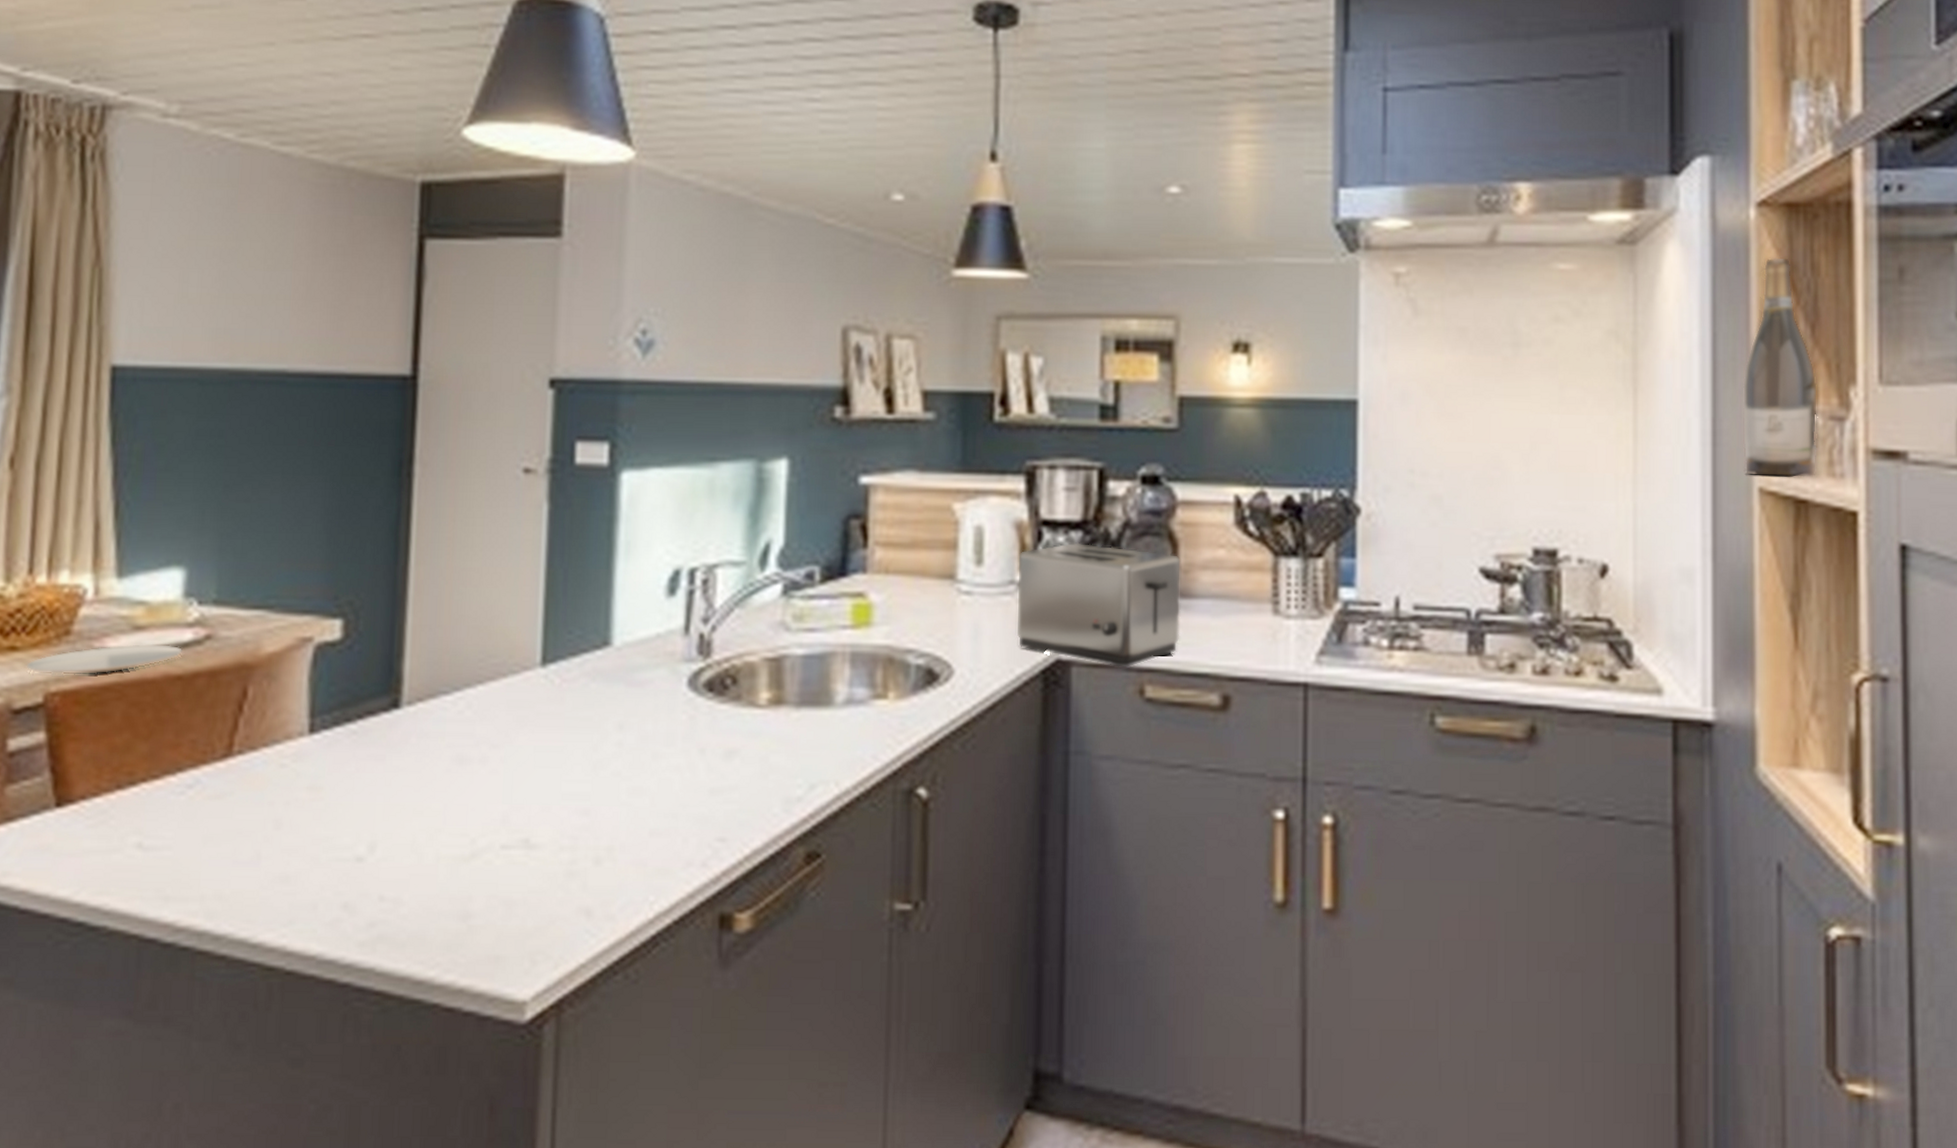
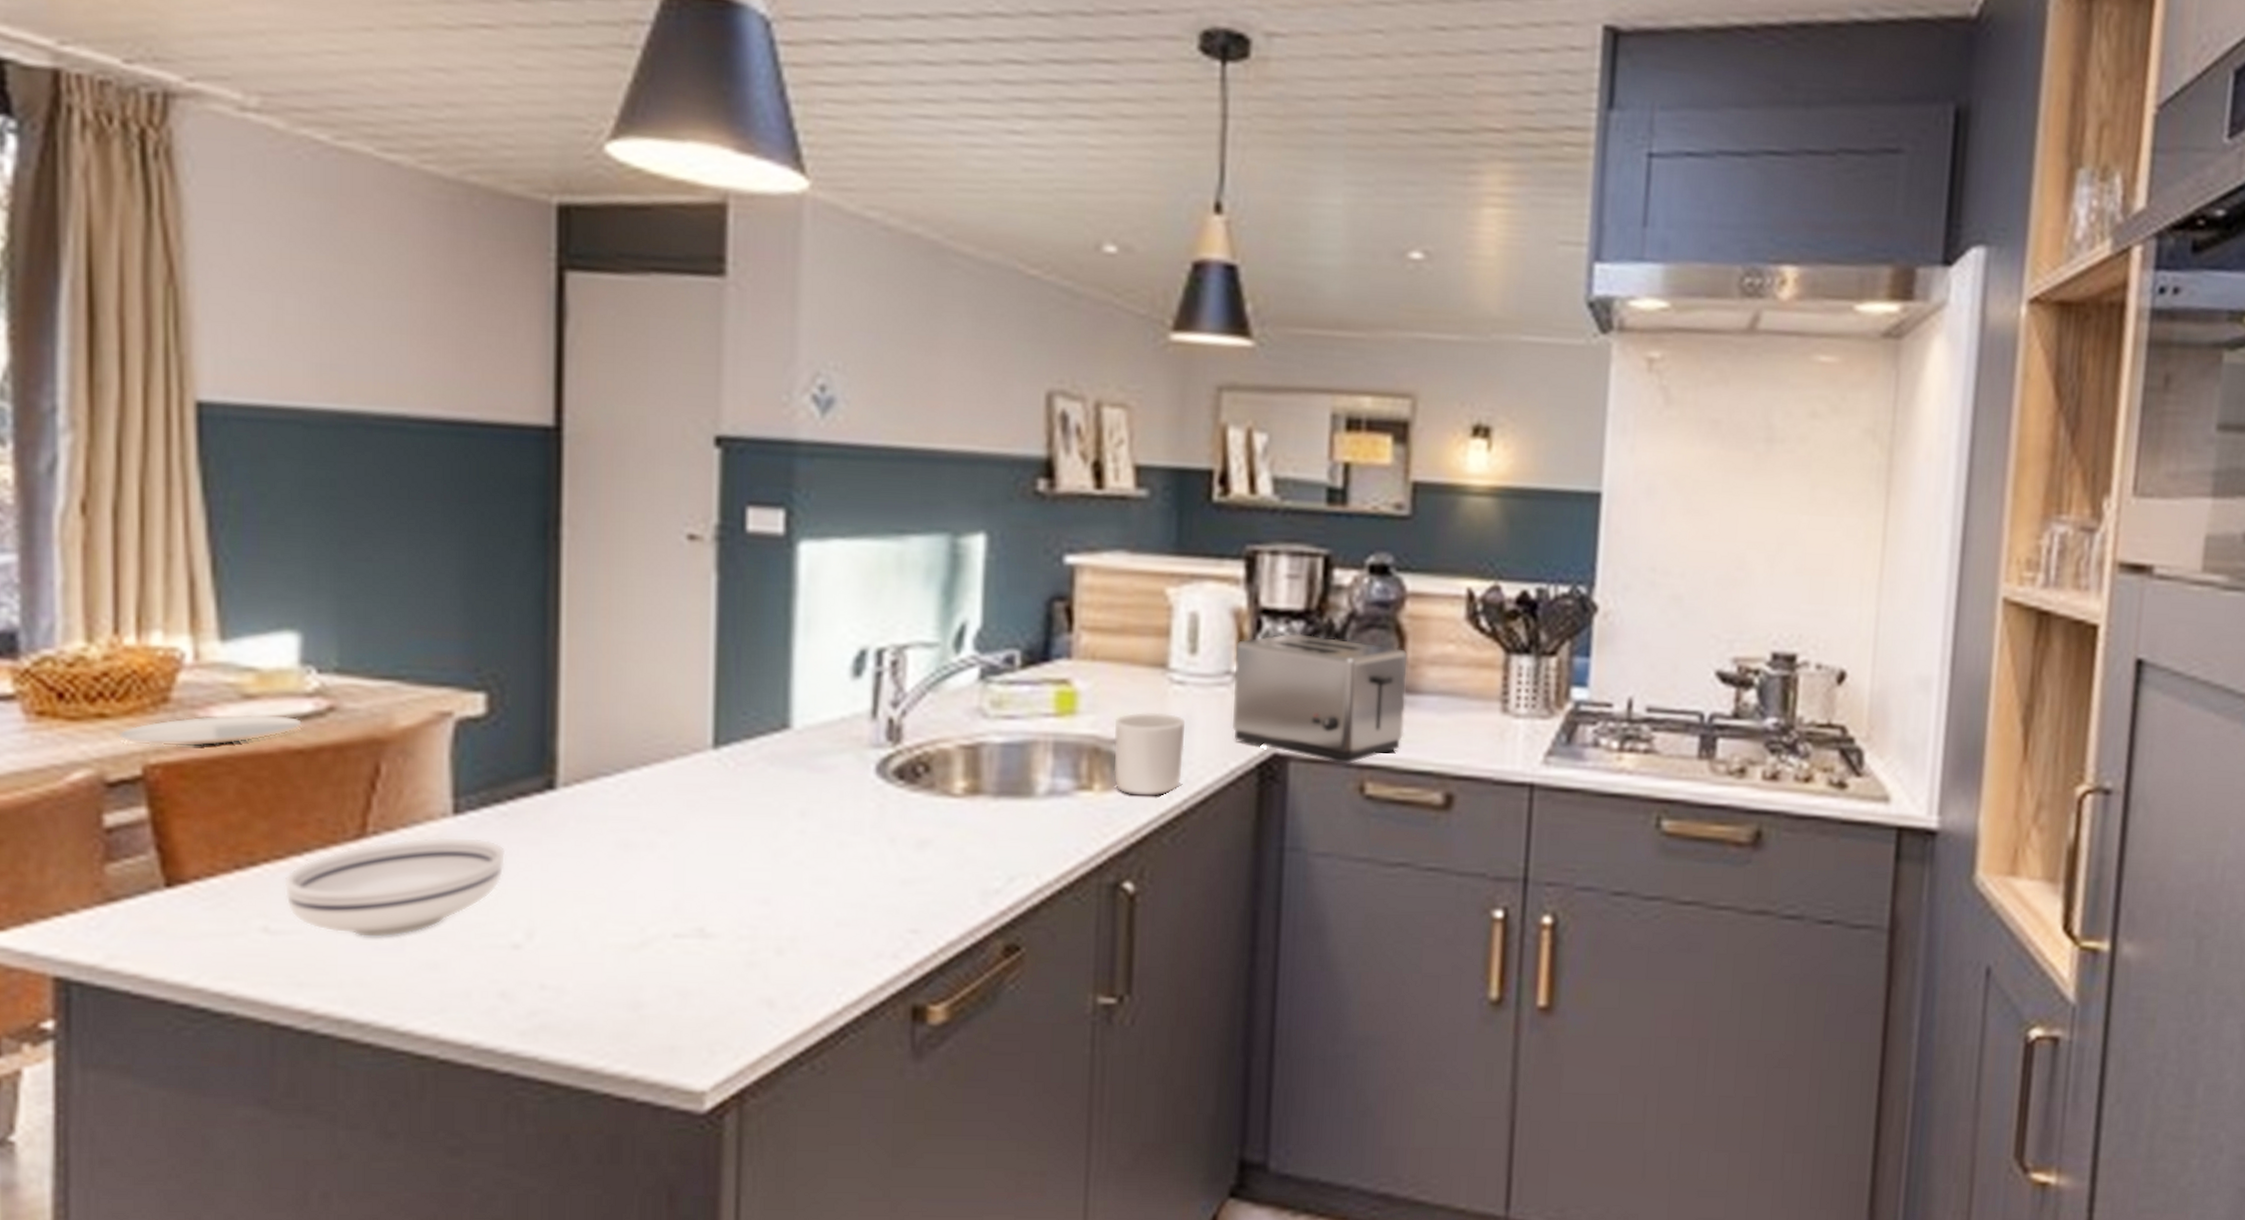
bowl: none [158,754,354,853] -> present [284,836,506,938]
mug: none [906,622,973,703] -> present [1113,712,1186,796]
wine bottle: present [1742,257,1817,476] -> none [1991,359,2072,588]

